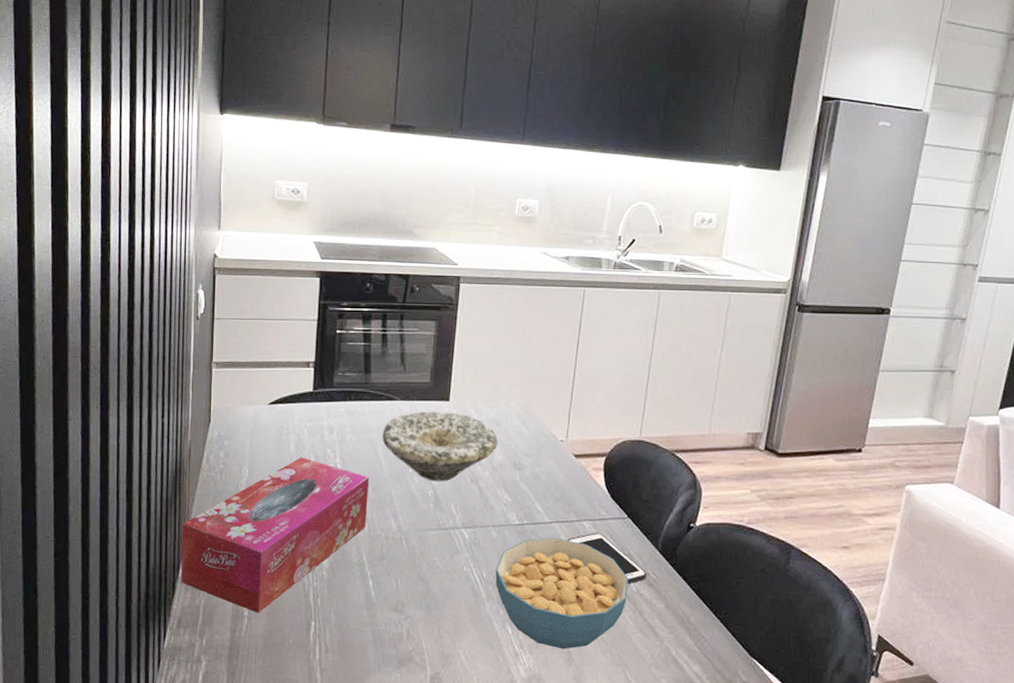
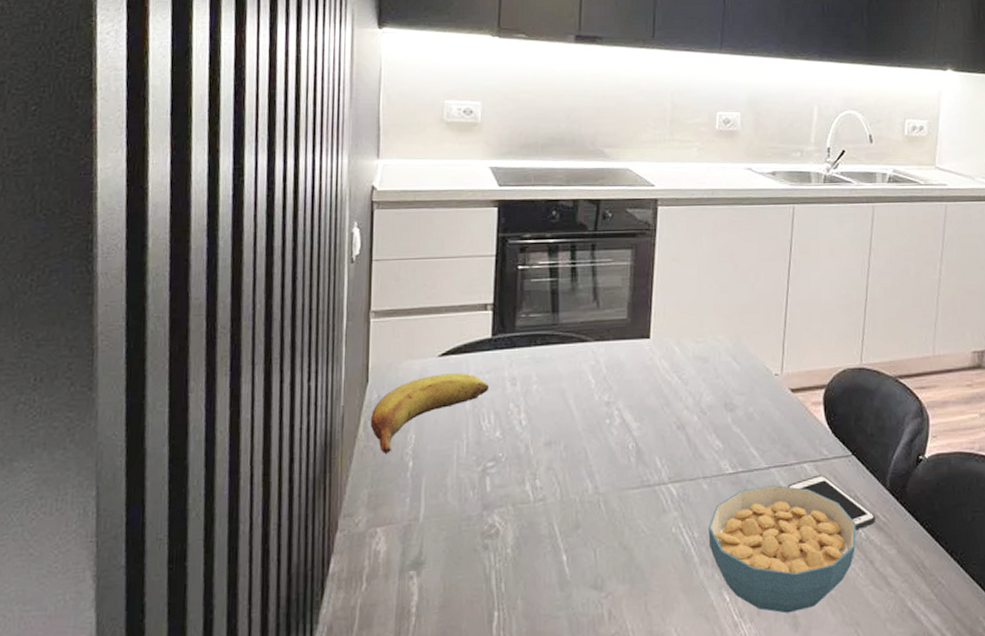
tissue box: present [181,457,370,613] -> none [331,416,560,608]
fruit: none [212,419,310,483] -> present [370,373,489,454]
bowl: present [382,411,498,482] -> none [574,351,706,432]

